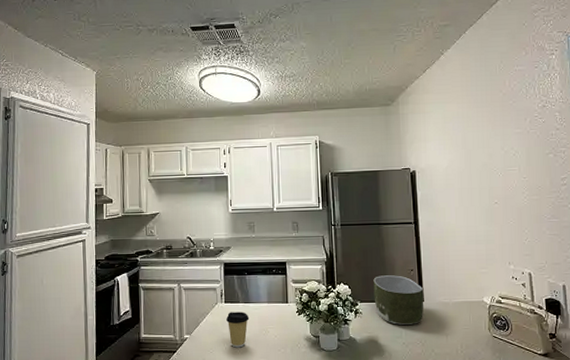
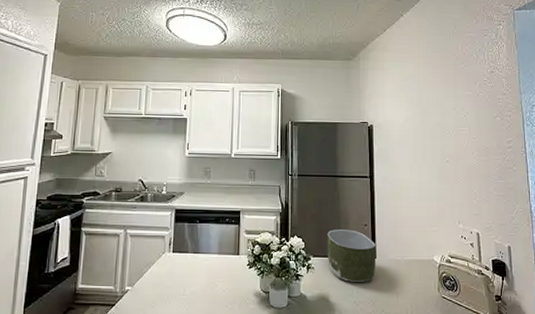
coffee cup: present [226,312,250,348] -> none [173,262,198,302]

